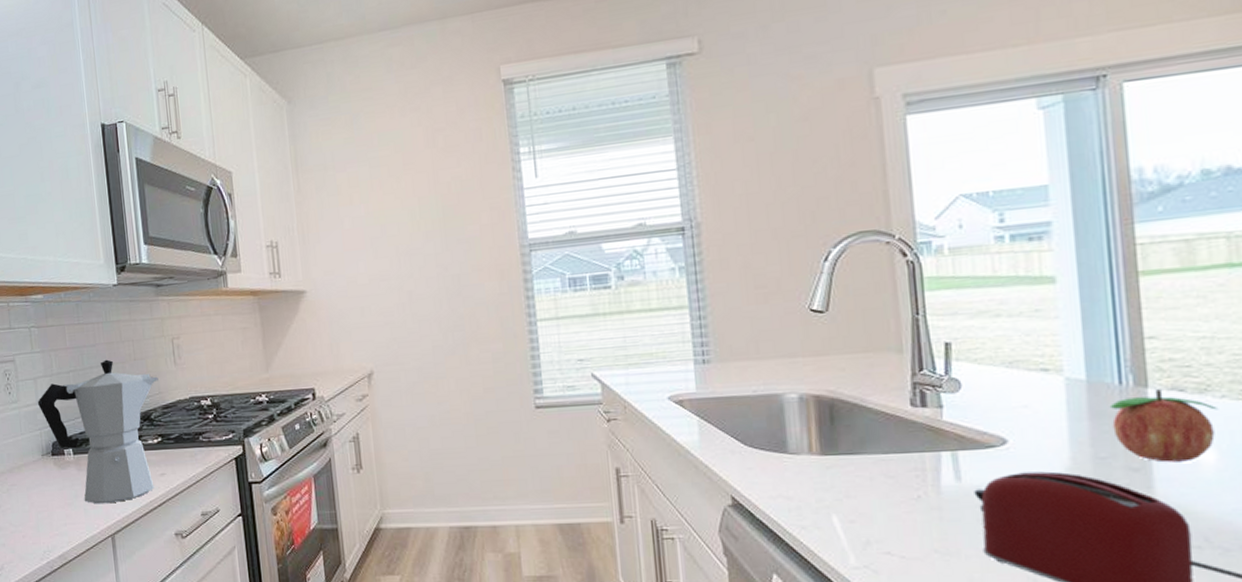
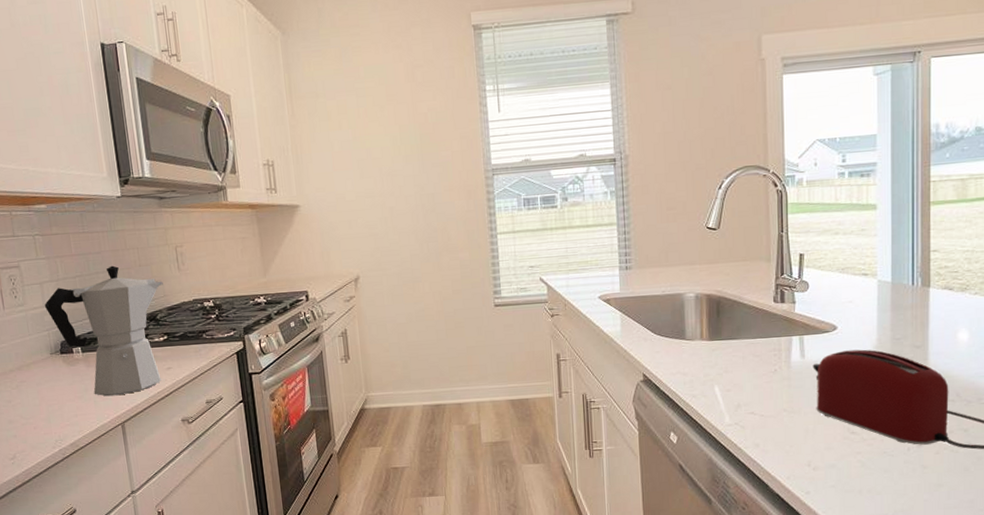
fruit: present [1109,389,1219,463] -> none [904,288,973,341]

